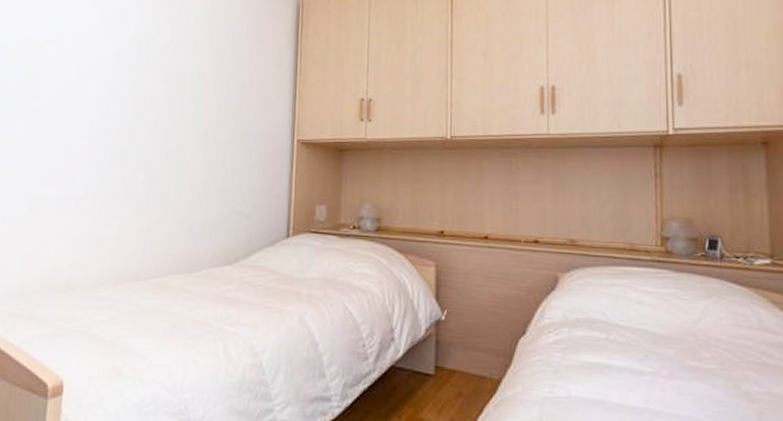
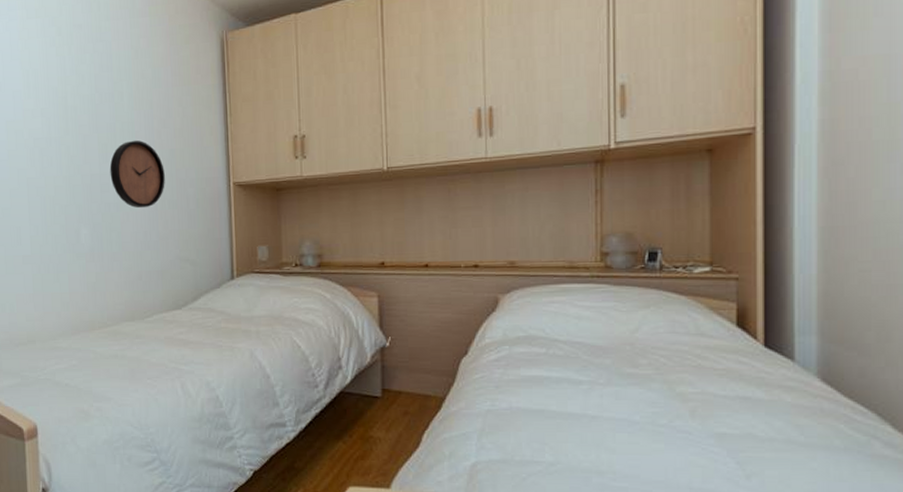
clock: none [175,91,230,159] -> present [109,140,165,209]

